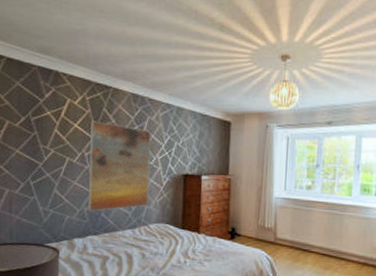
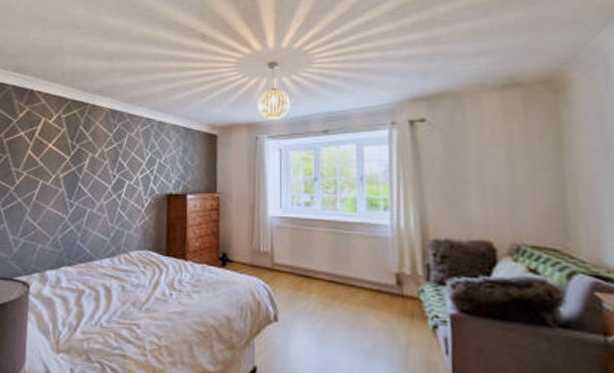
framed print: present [88,121,151,212] -> none [62,140,131,240]

